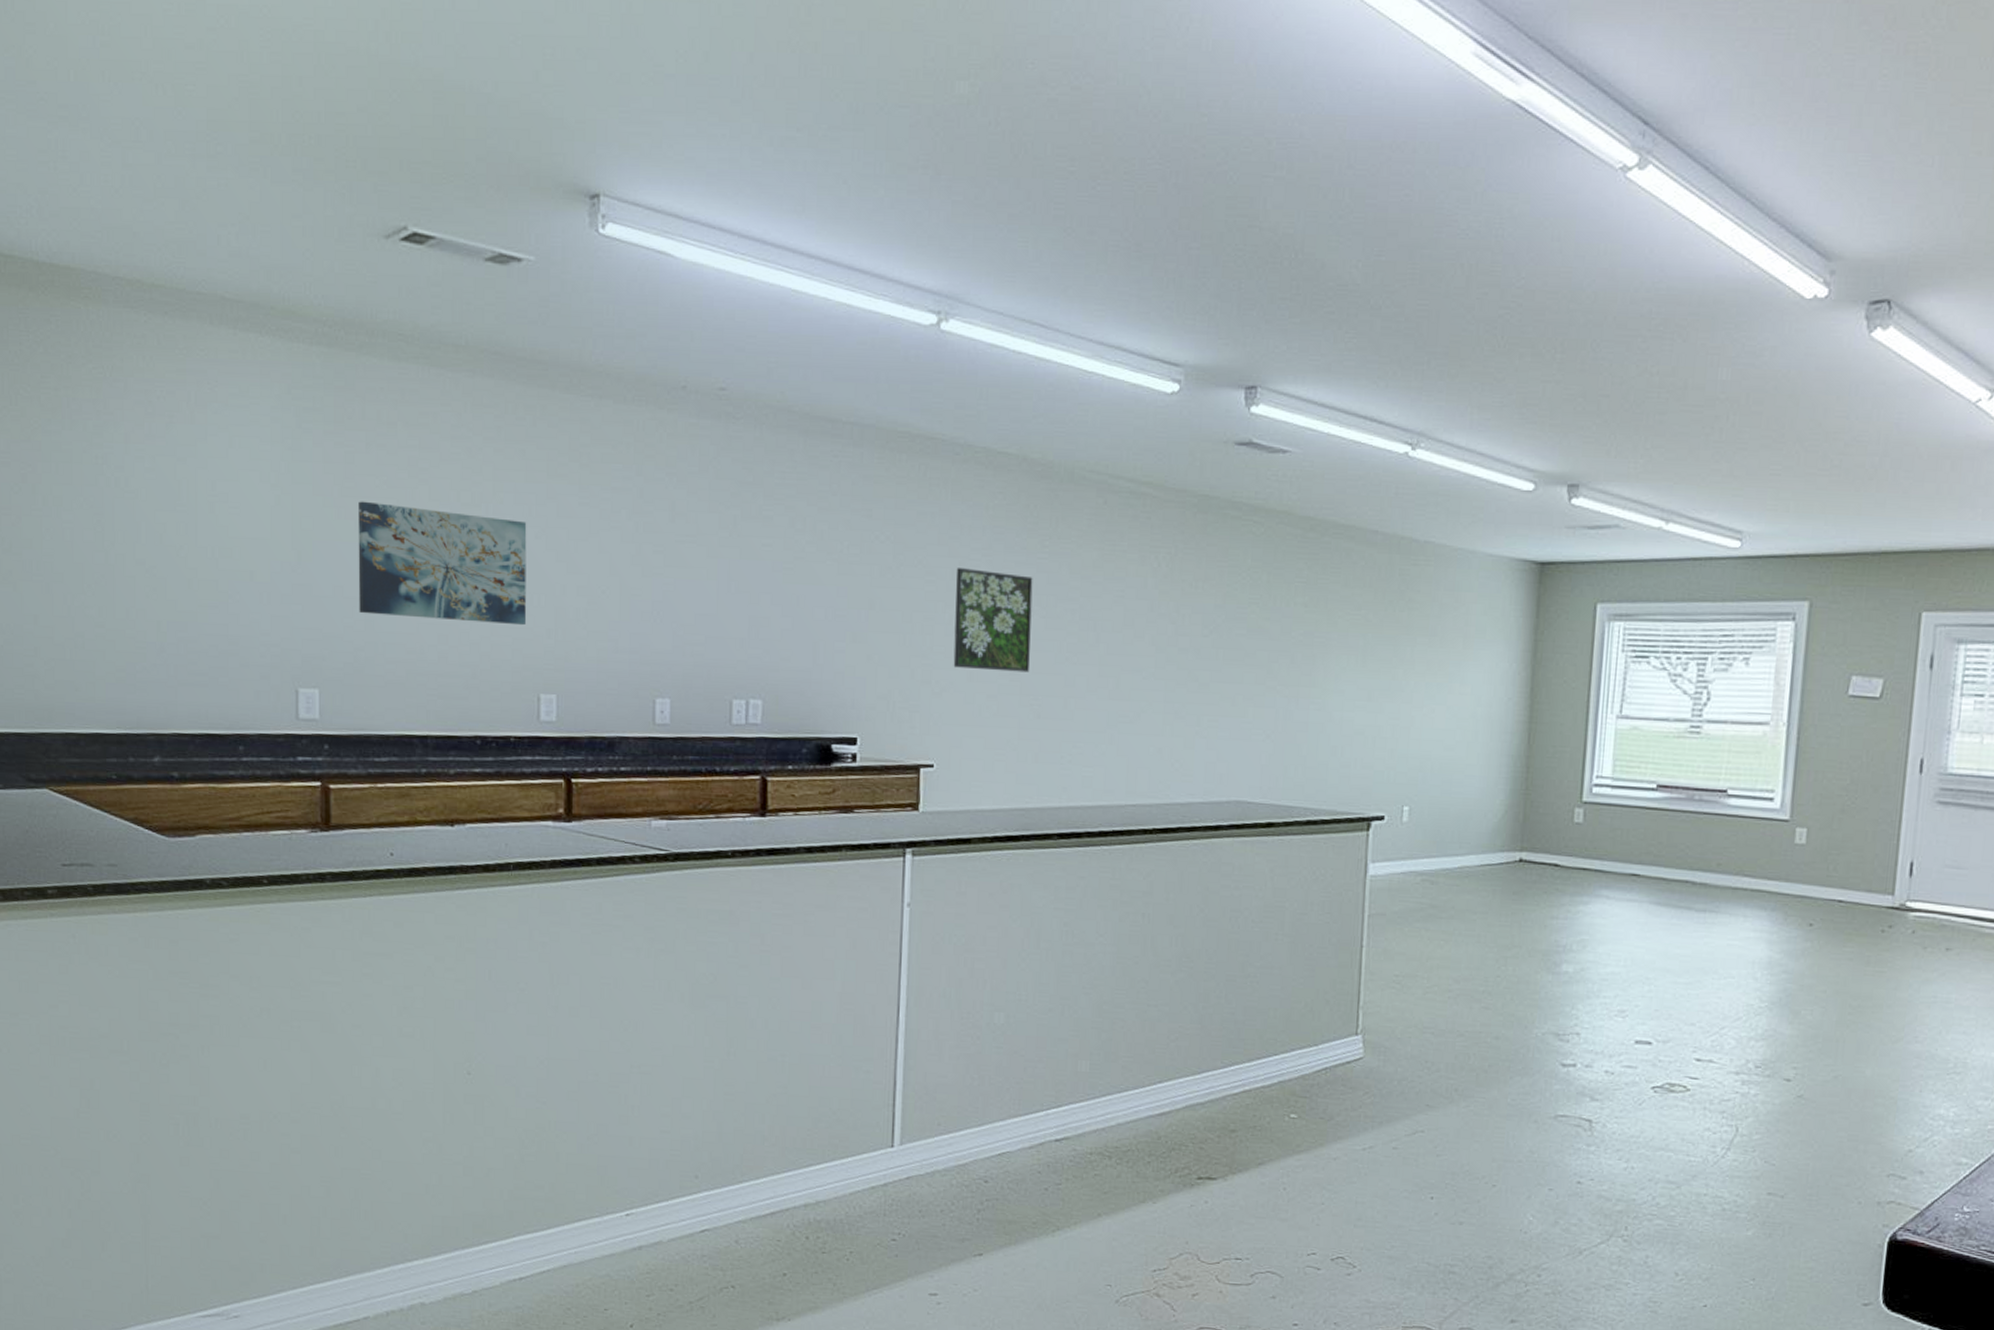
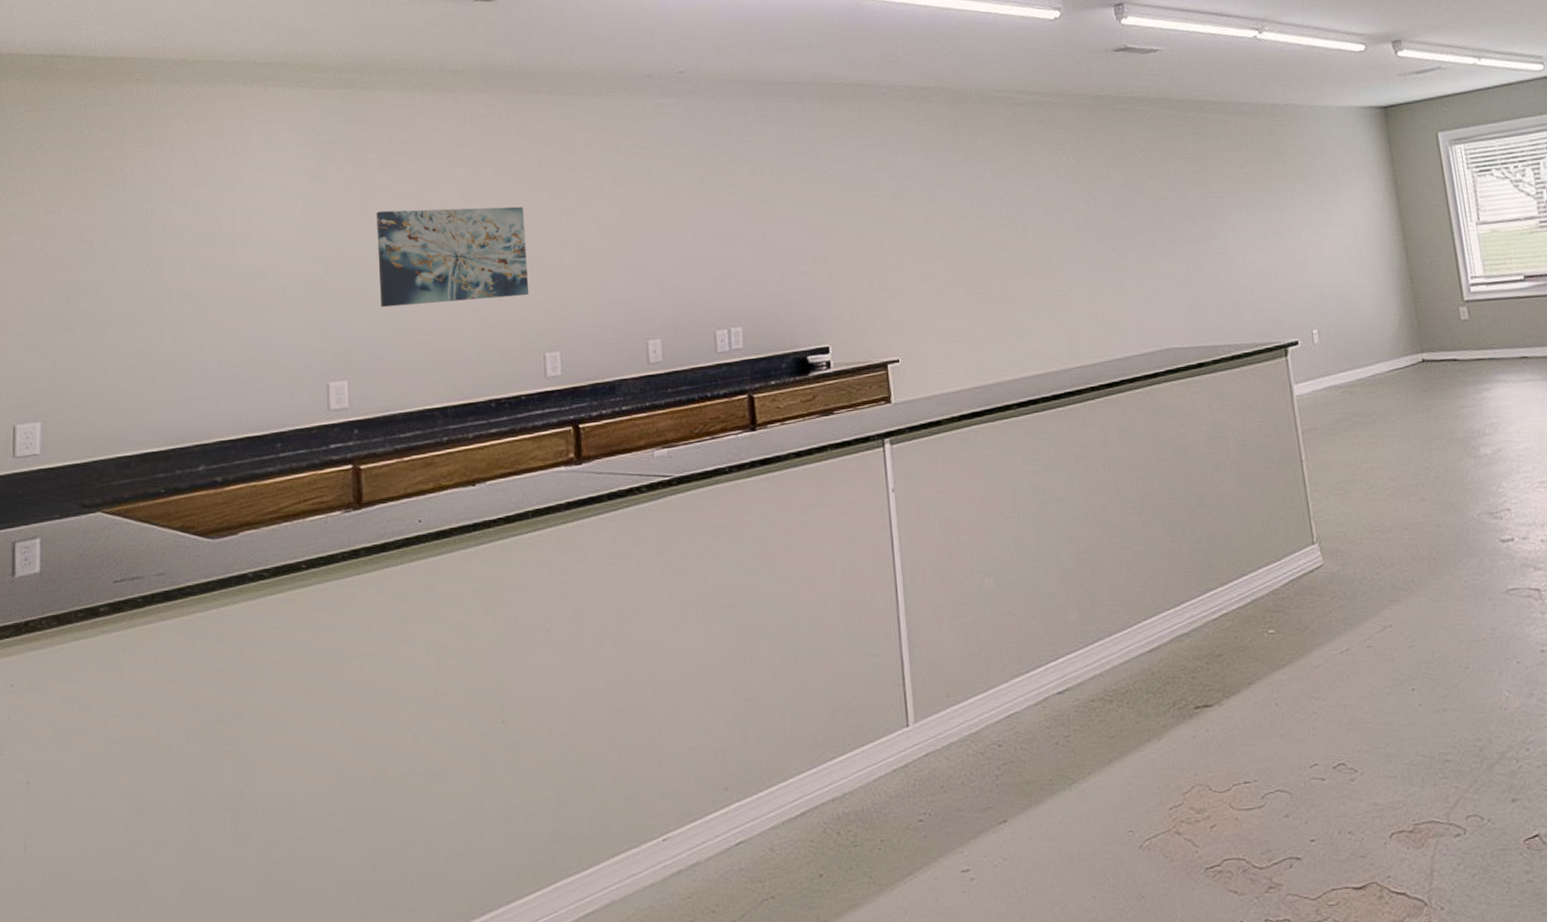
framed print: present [953,568,1033,673] -> none [896,185,970,272]

